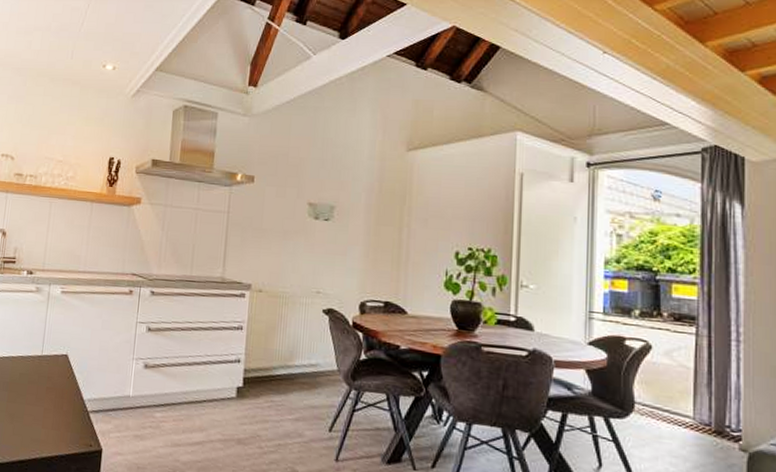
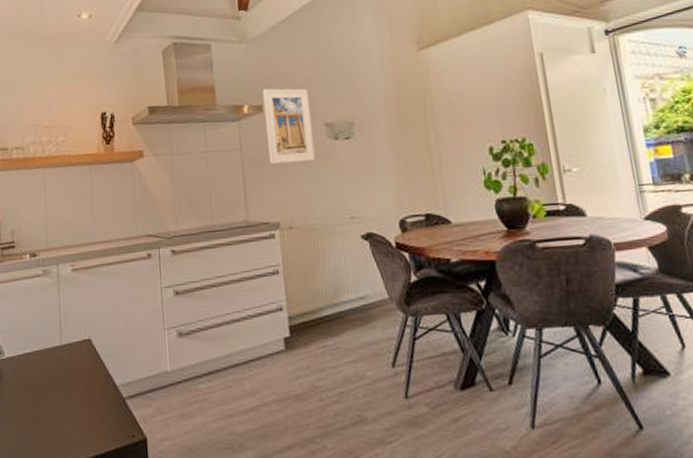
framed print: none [252,161,299,235] -> present [262,88,315,165]

